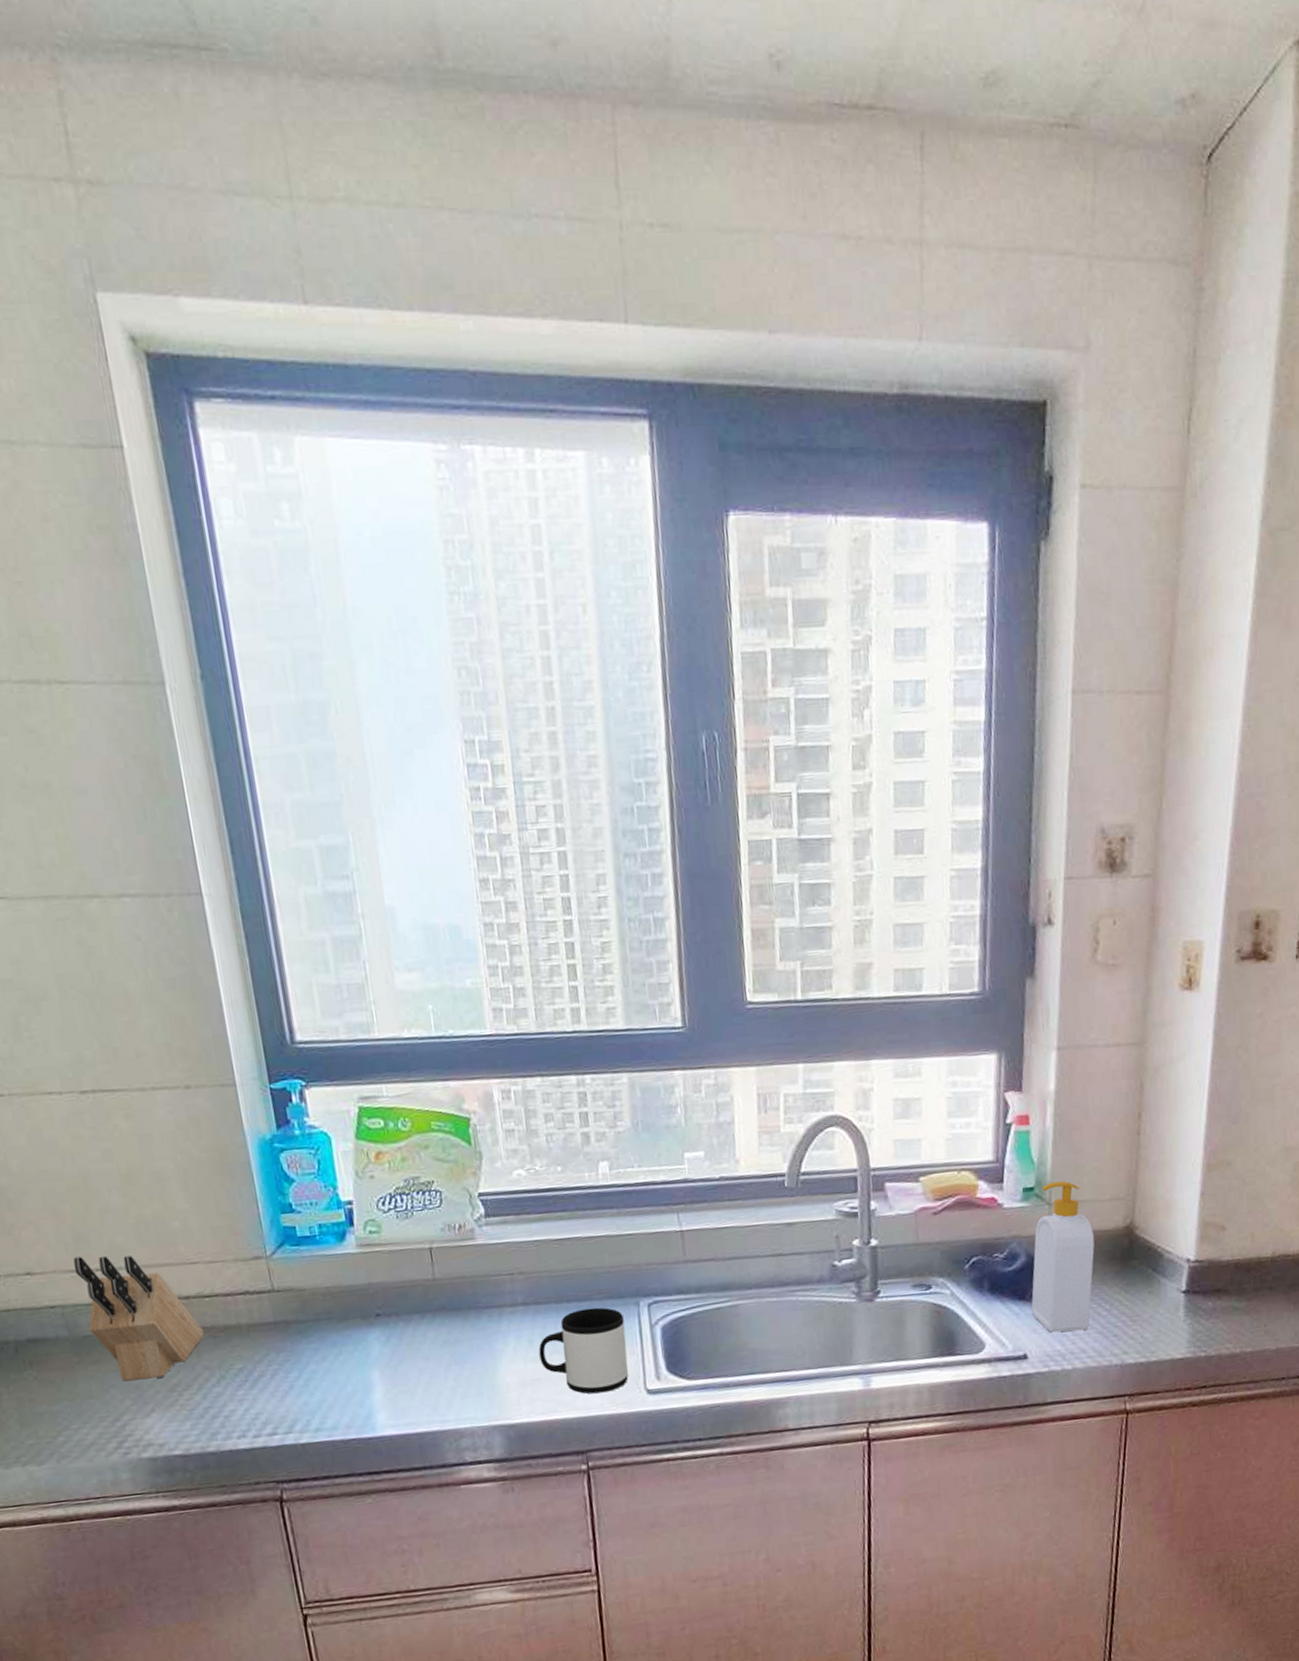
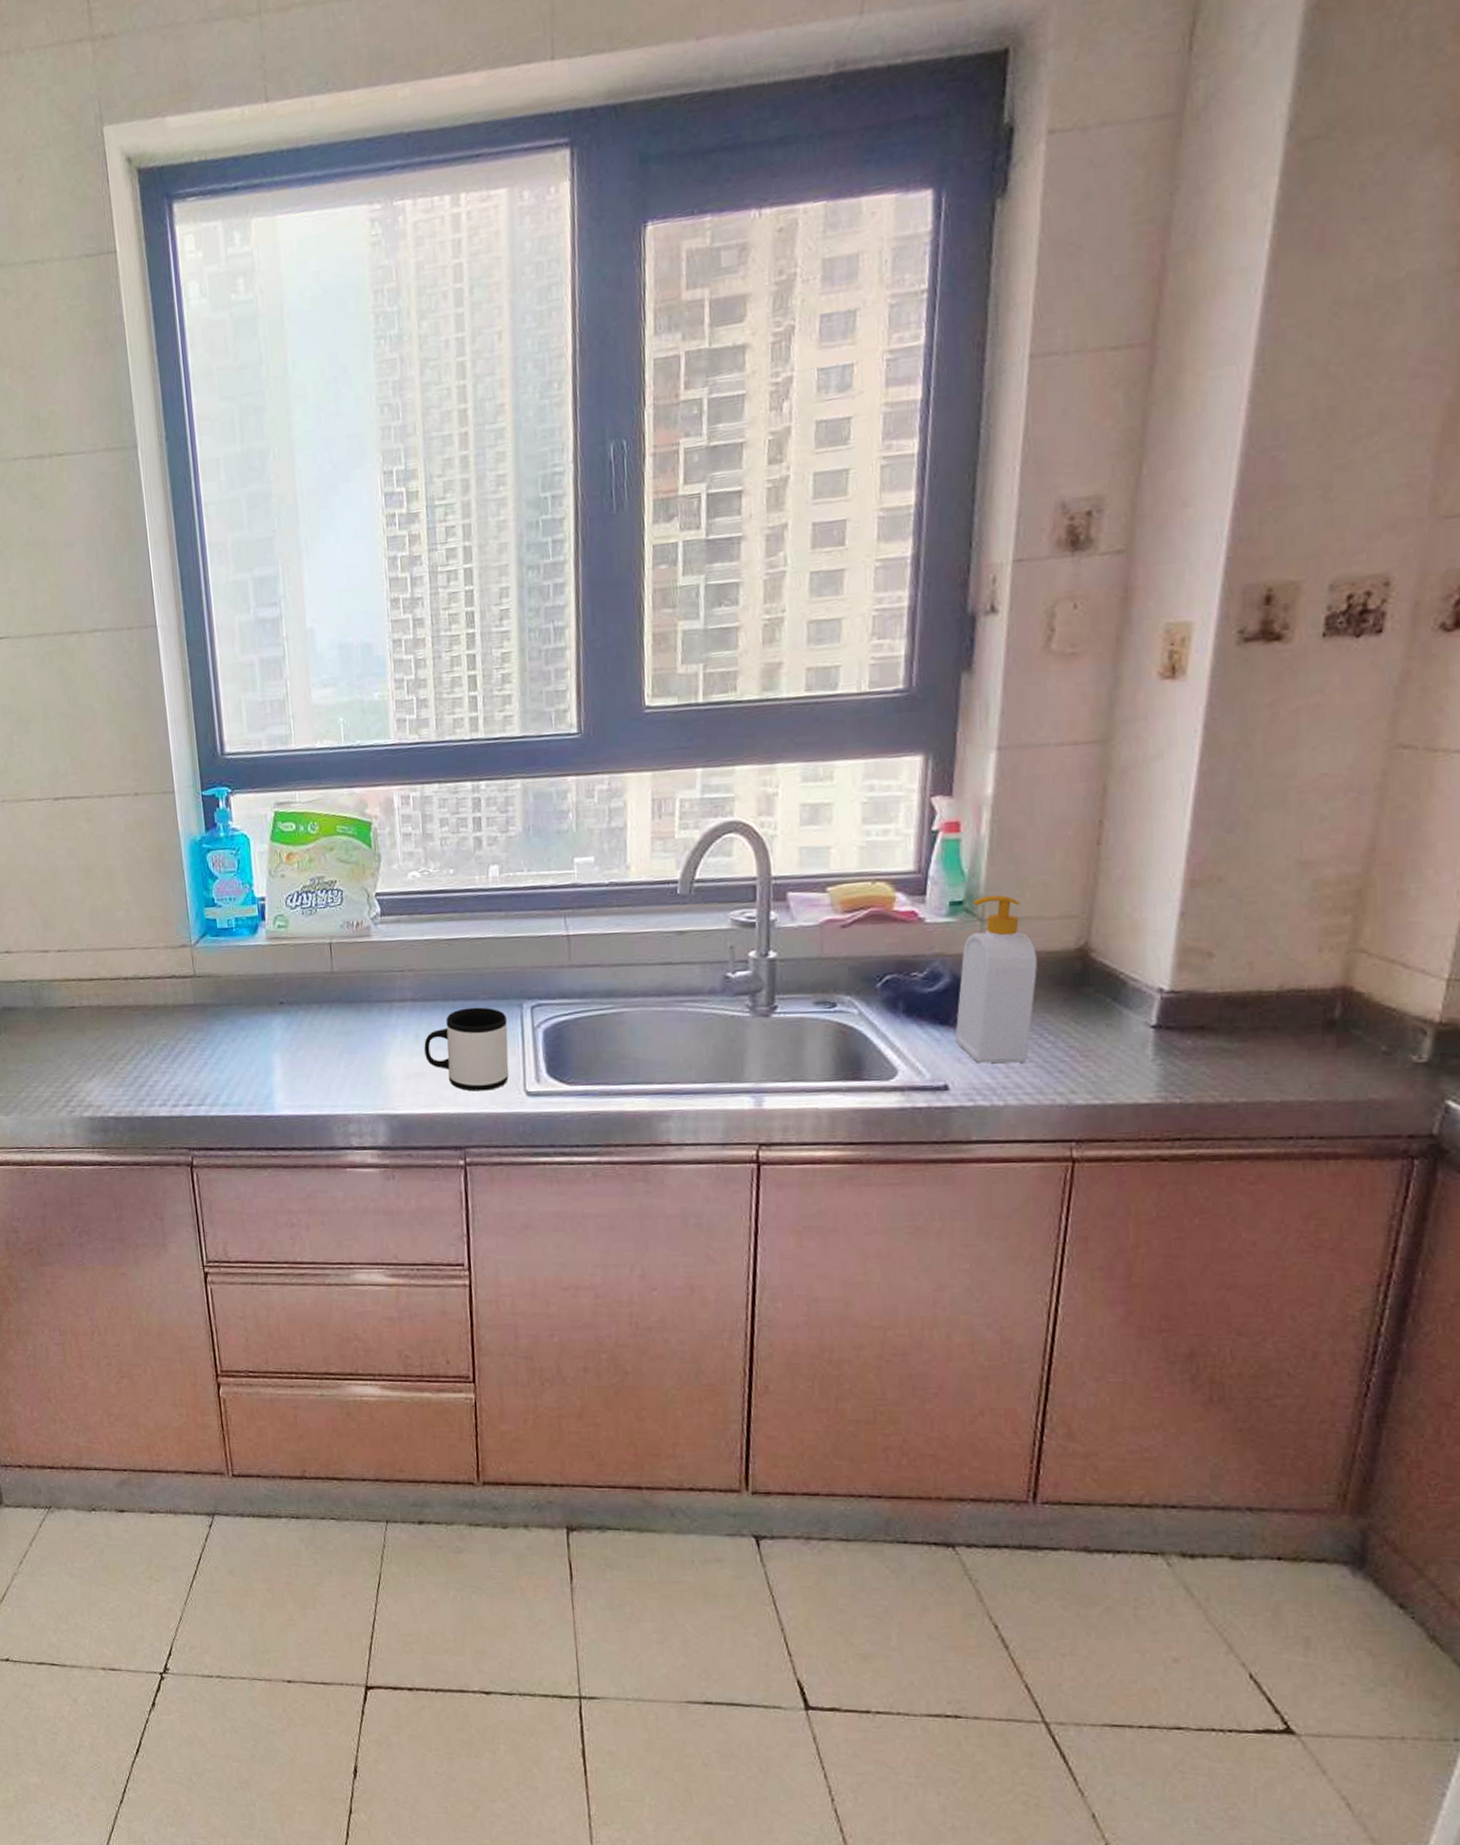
knife block: present [73,1255,204,1382] -> none [41,939,137,1049]

